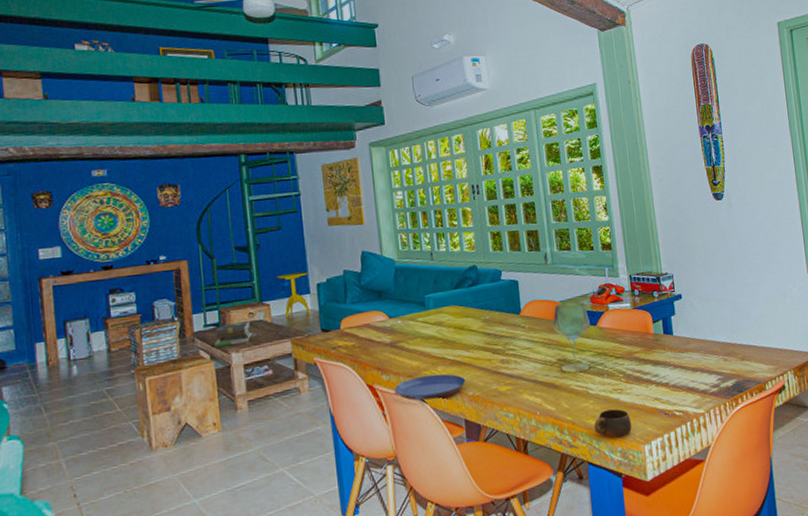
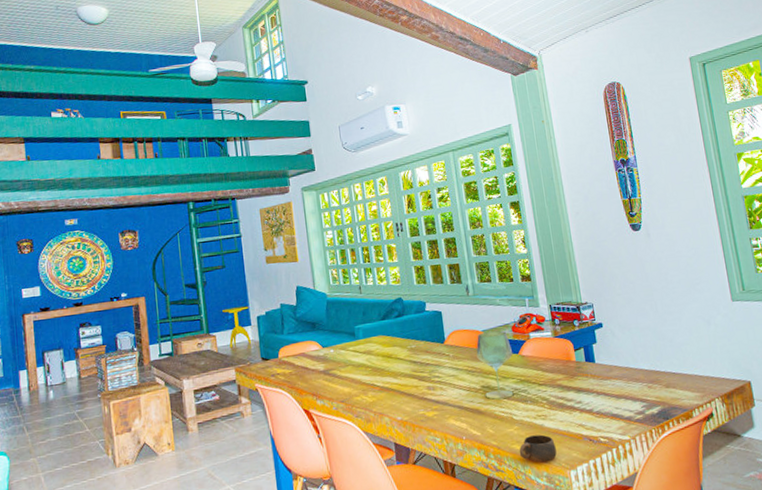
books: present [213,321,252,348] -> none [167,351,201,375]
plate: present [395,374,466,401] -> none [329,399,395,425]

